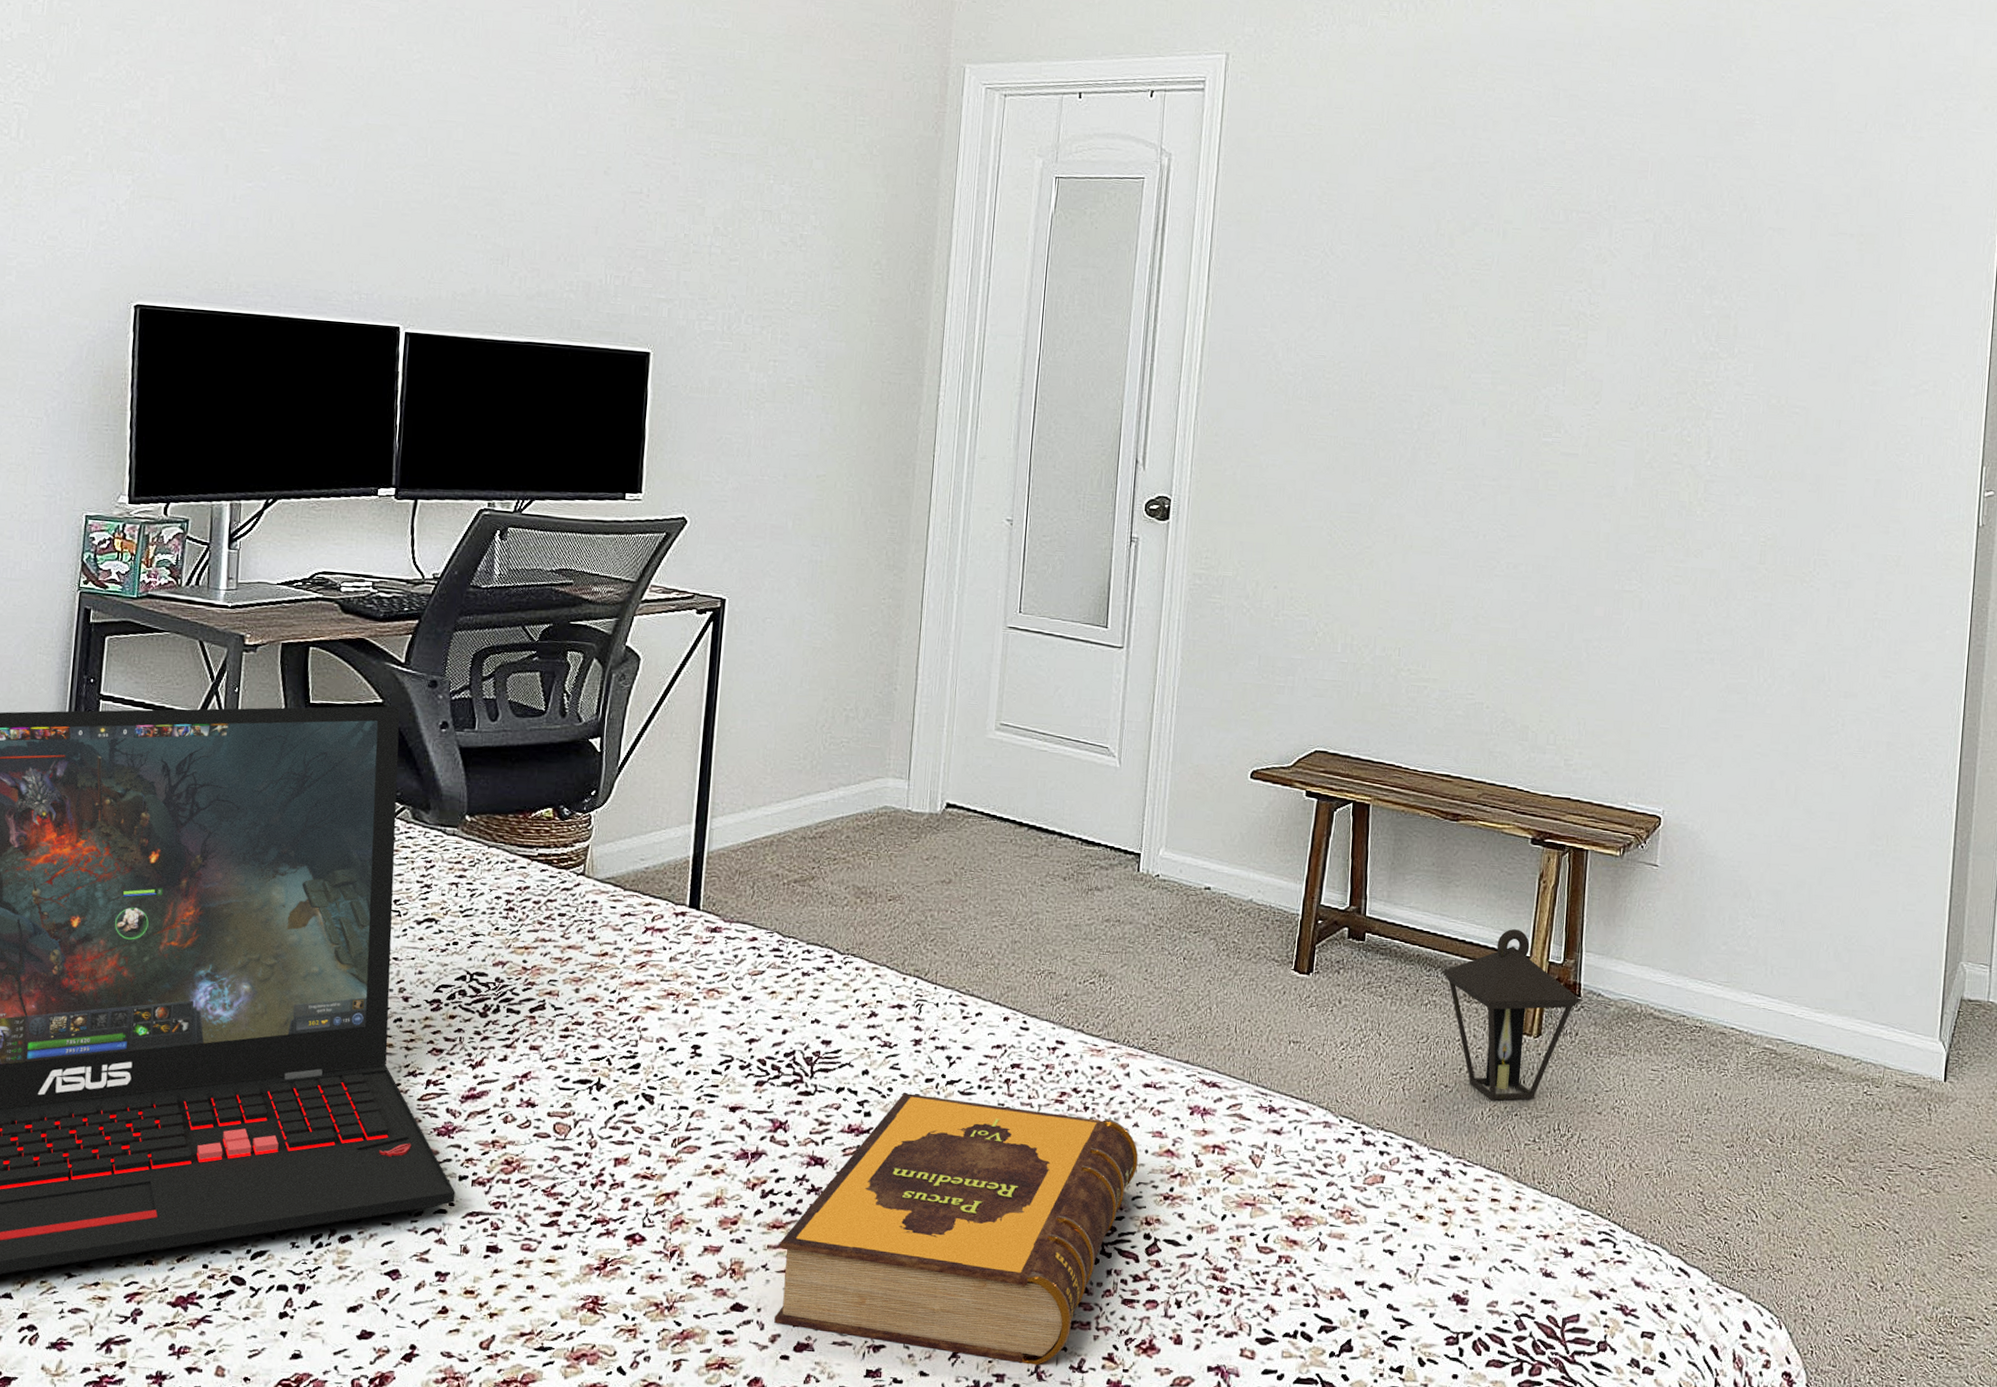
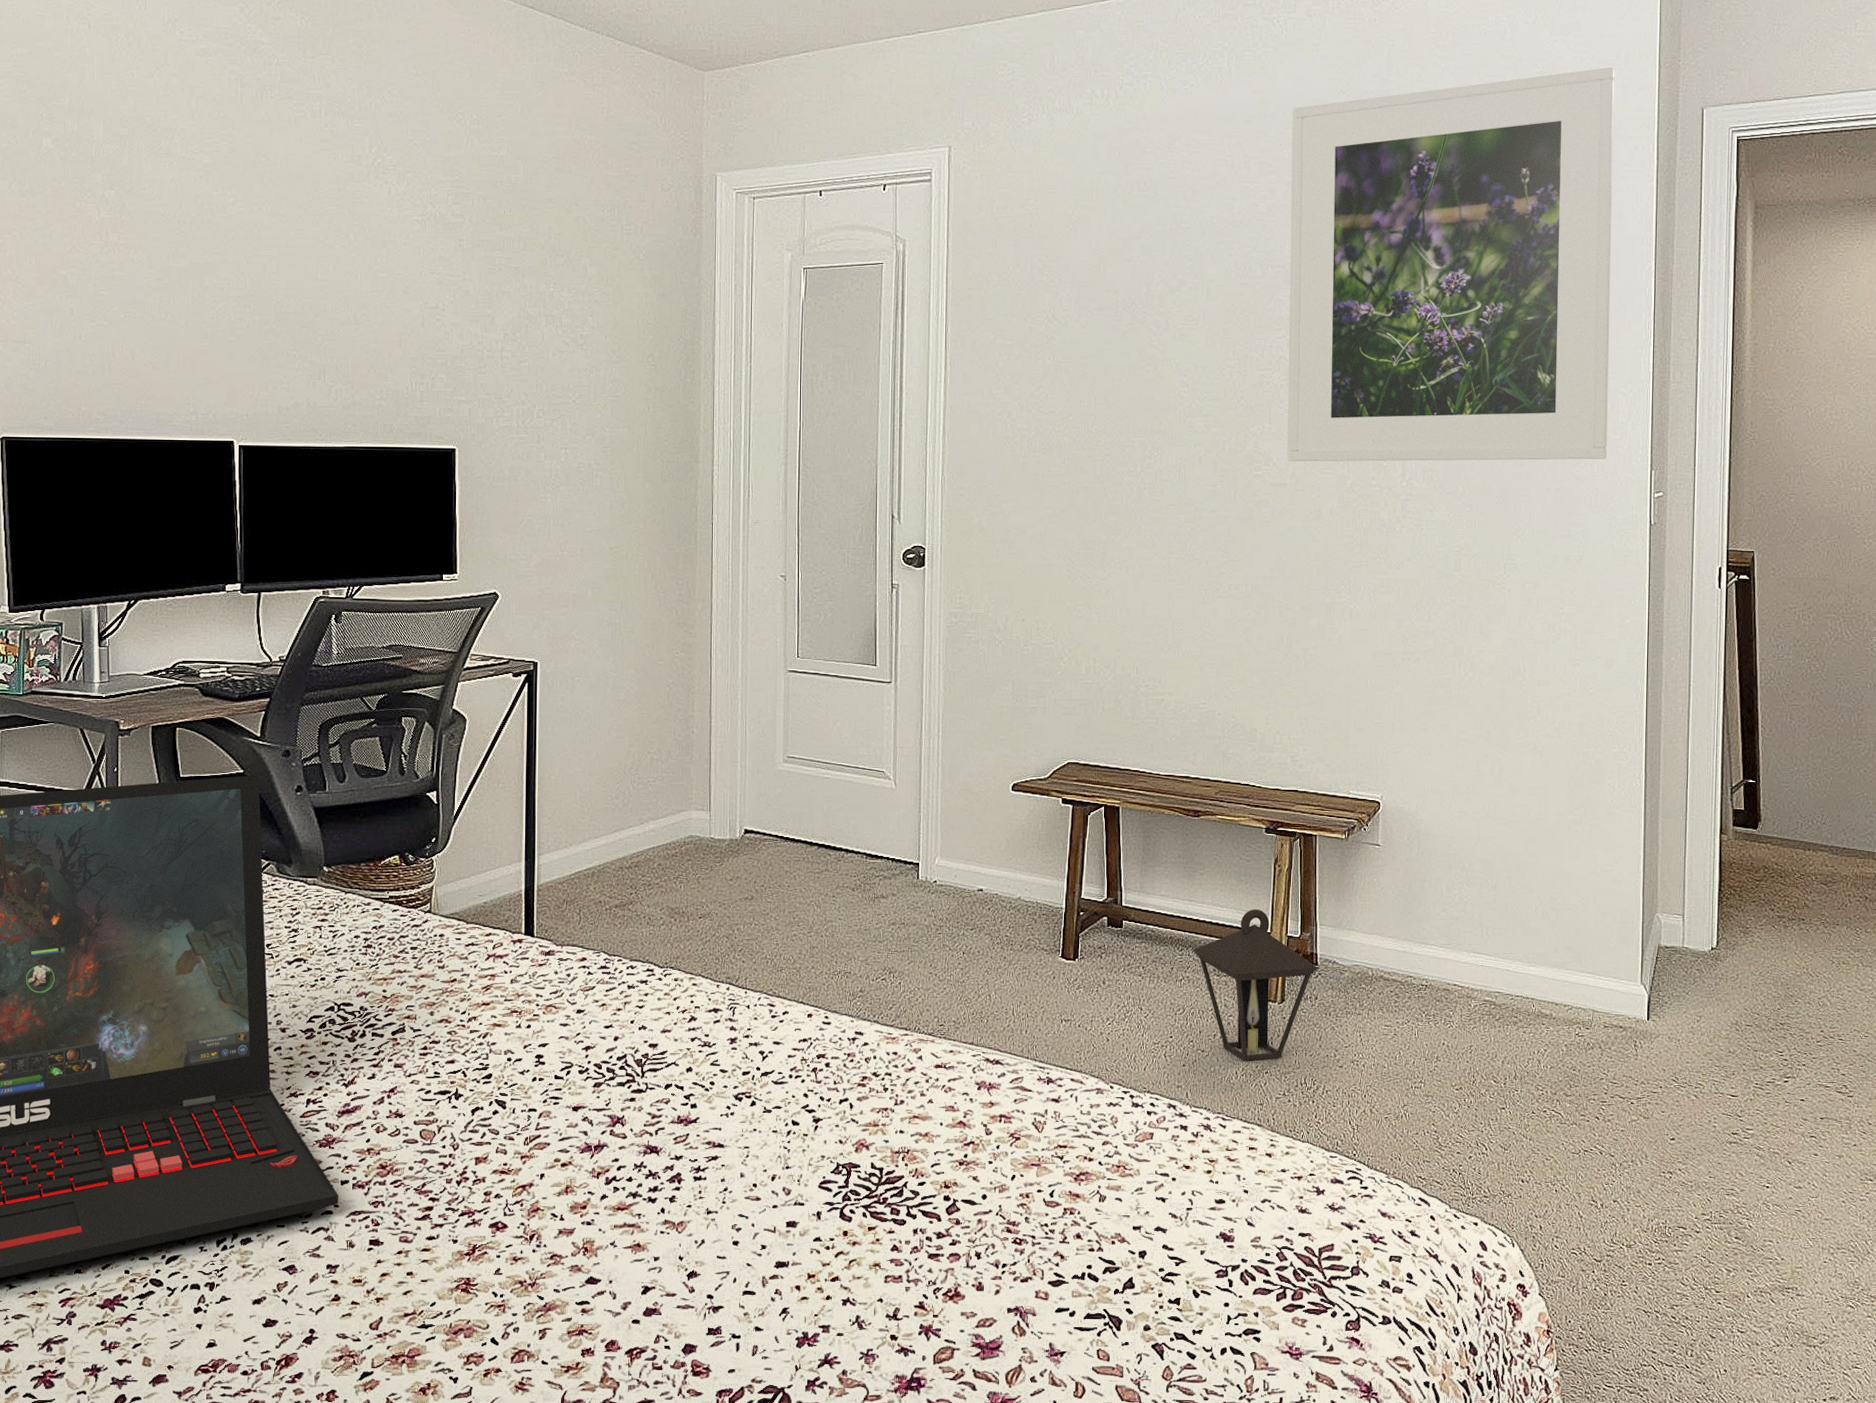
hardback book: present [774,1093,1139,1365] -> none [624,1086,934,1316]
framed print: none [1581,17,1966,450] -> present [1287,67,1615,462]

